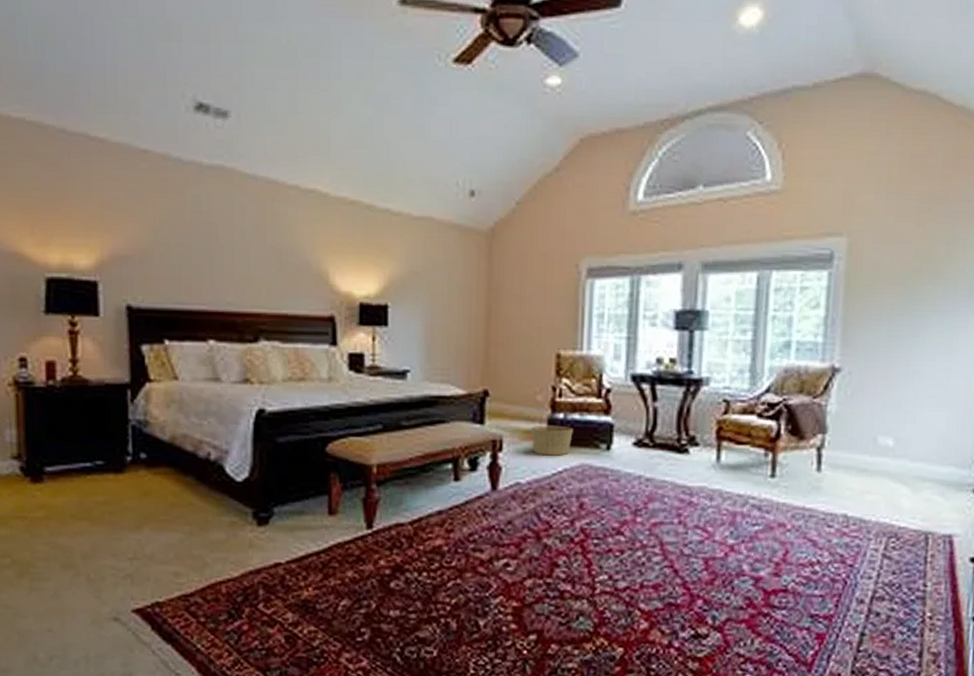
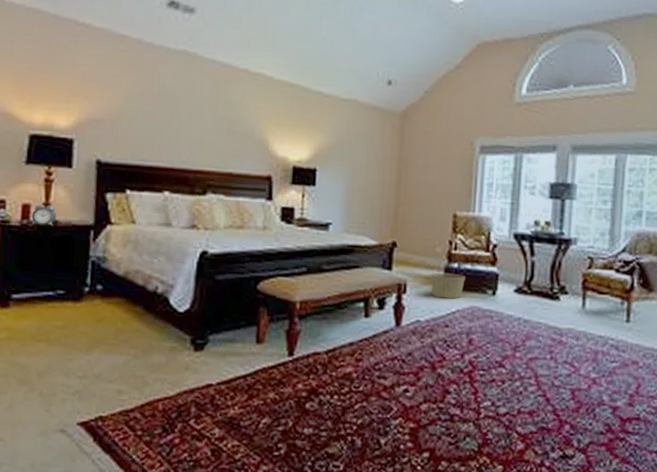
alarm clock: none [58,361,87,386] -> present [31,204,57,226]

